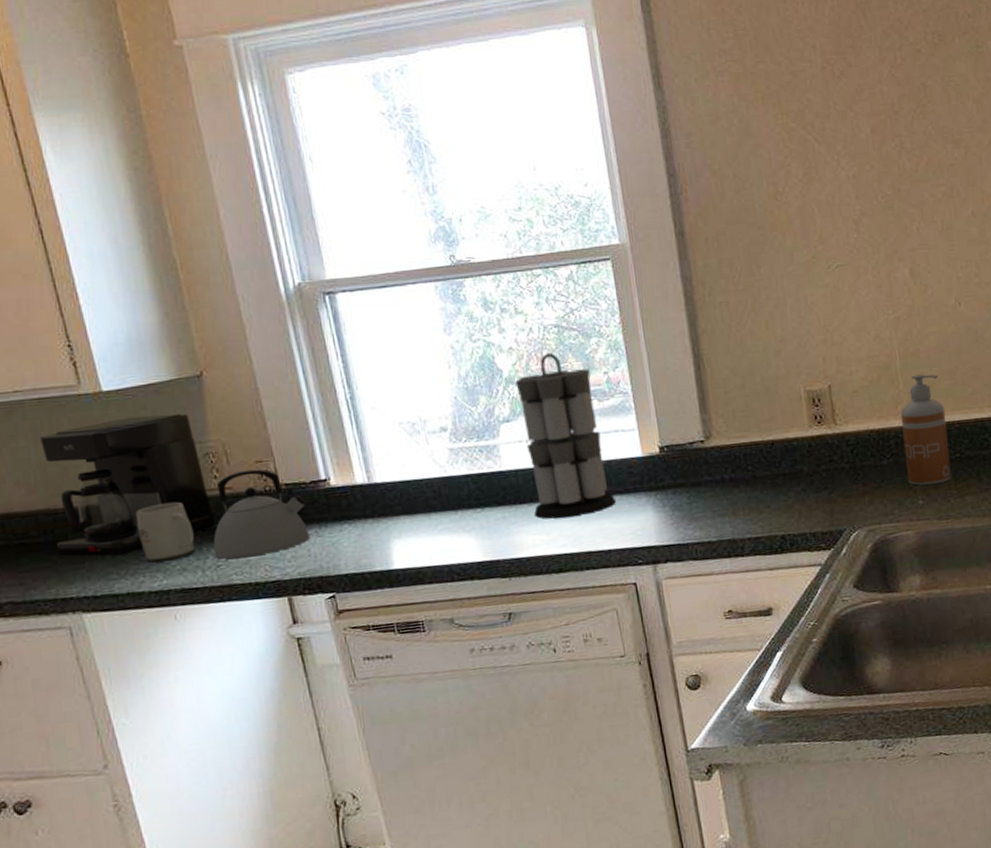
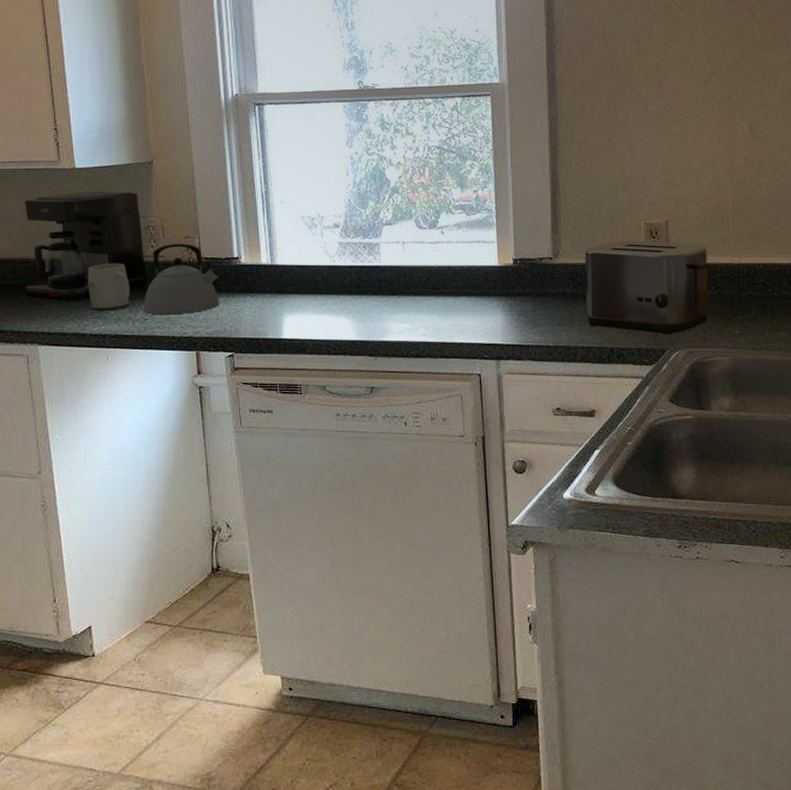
spice rack: present [515,352,616,519] -> none [400,169,471,311]
toaster: none [740,408,886,515] -> present [584,240,709,335]
soap dispenser: present [900,374,952,486] -> none [728,219,769,319]

